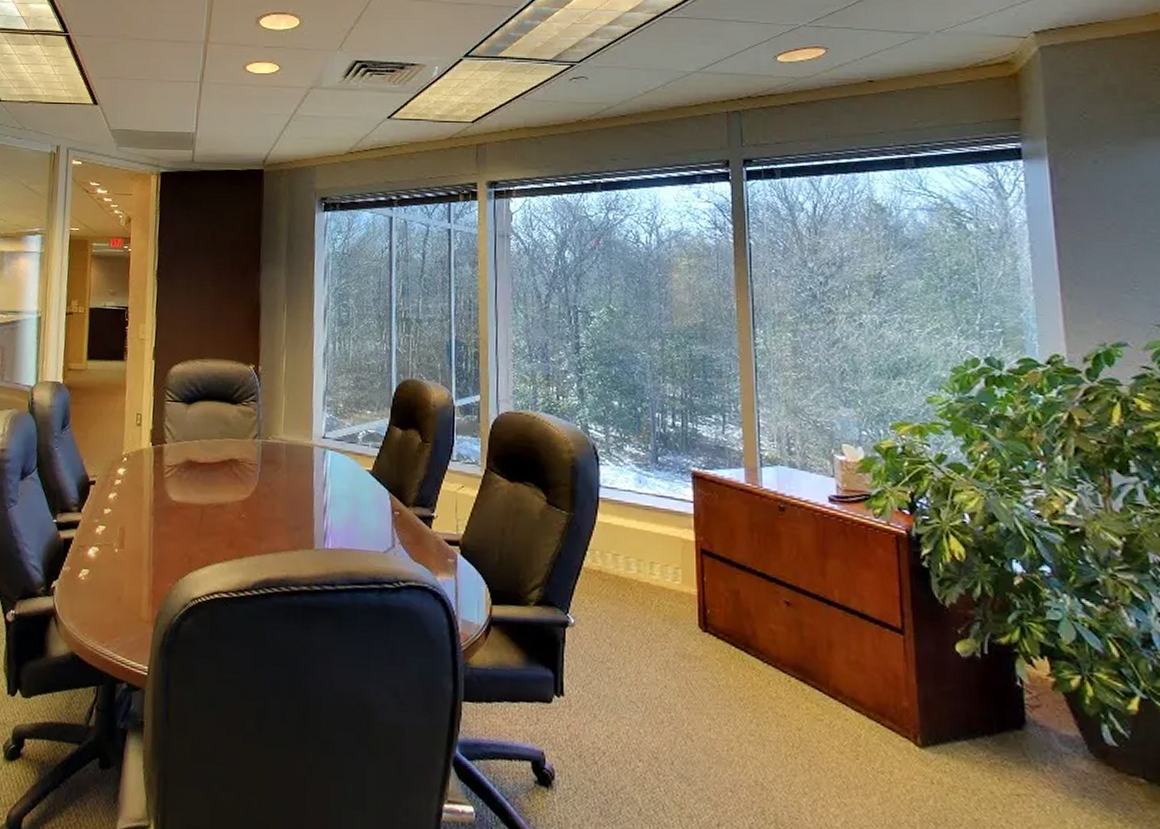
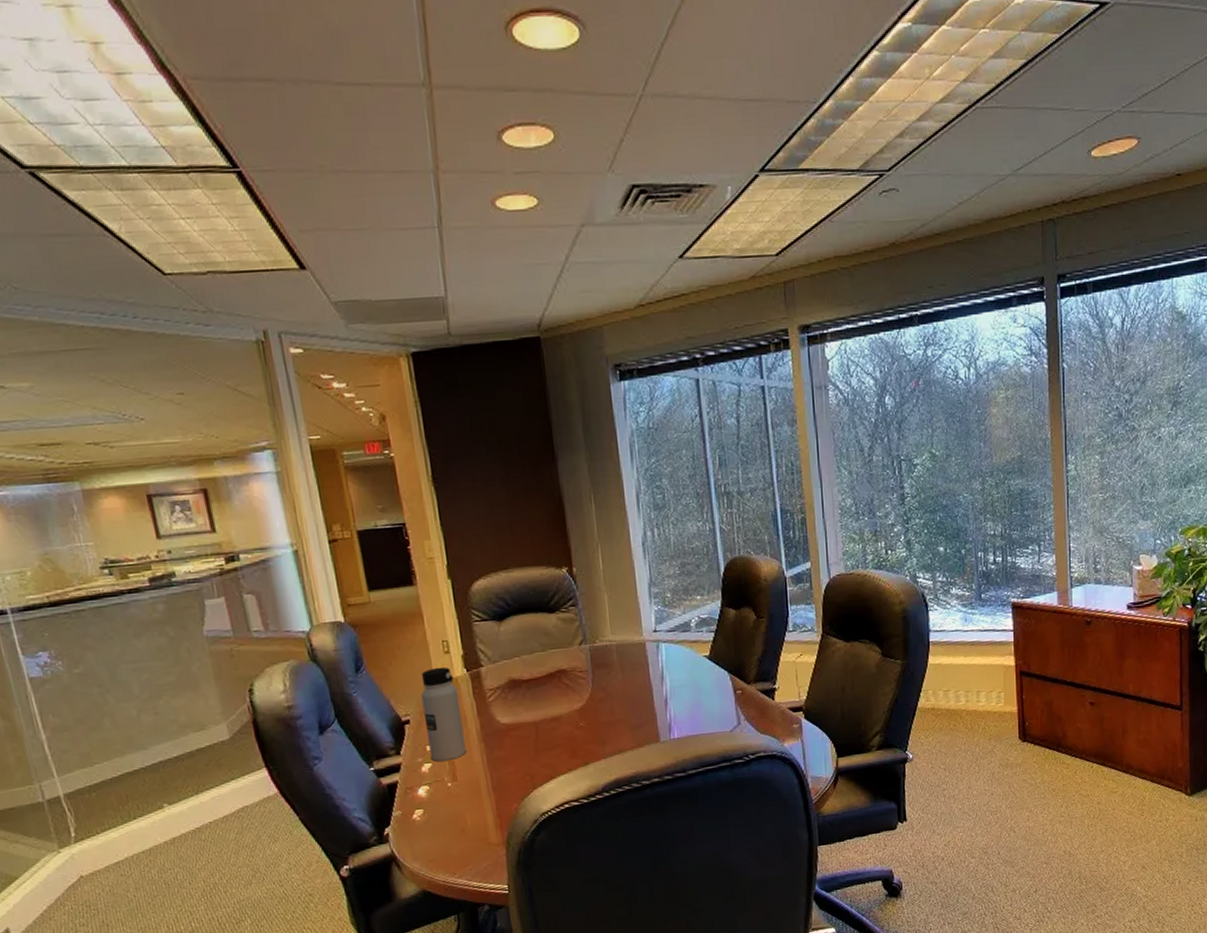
water bottle: none [106,437,141,528] -> present [420,666,467,763]

